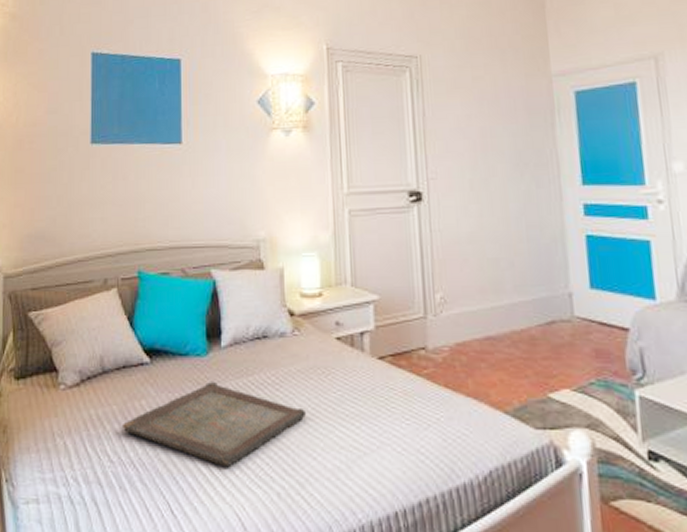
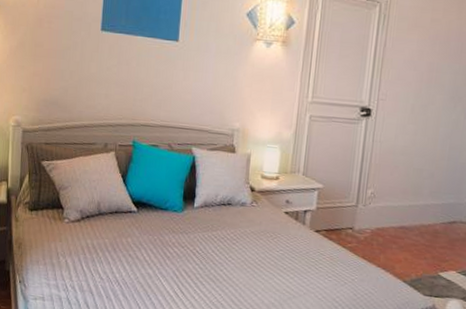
serving tray: present [121,382,307,466] -> none [111,232,255,293]

